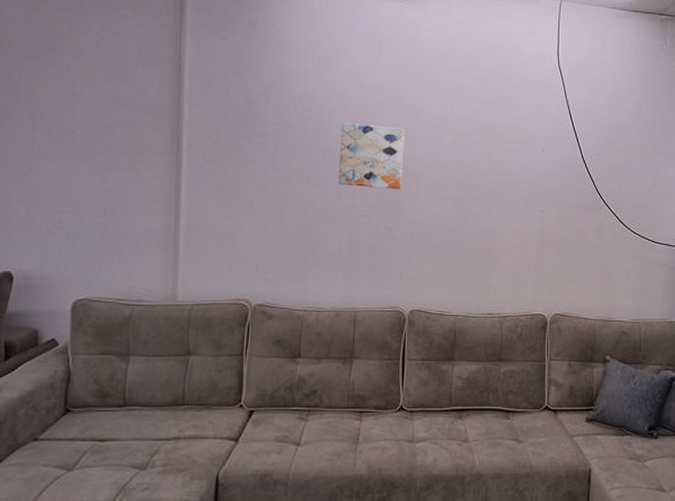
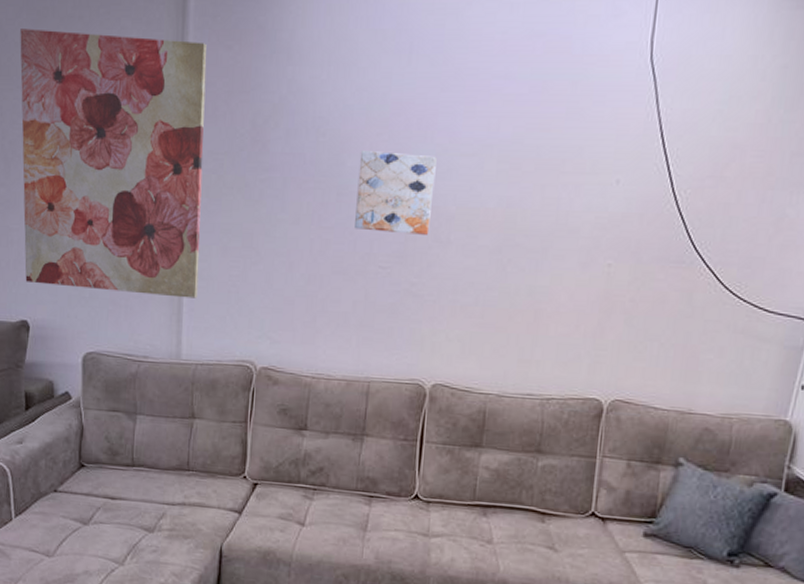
wall art: none [10,9,204,246] -> present [20,29,207,299]

